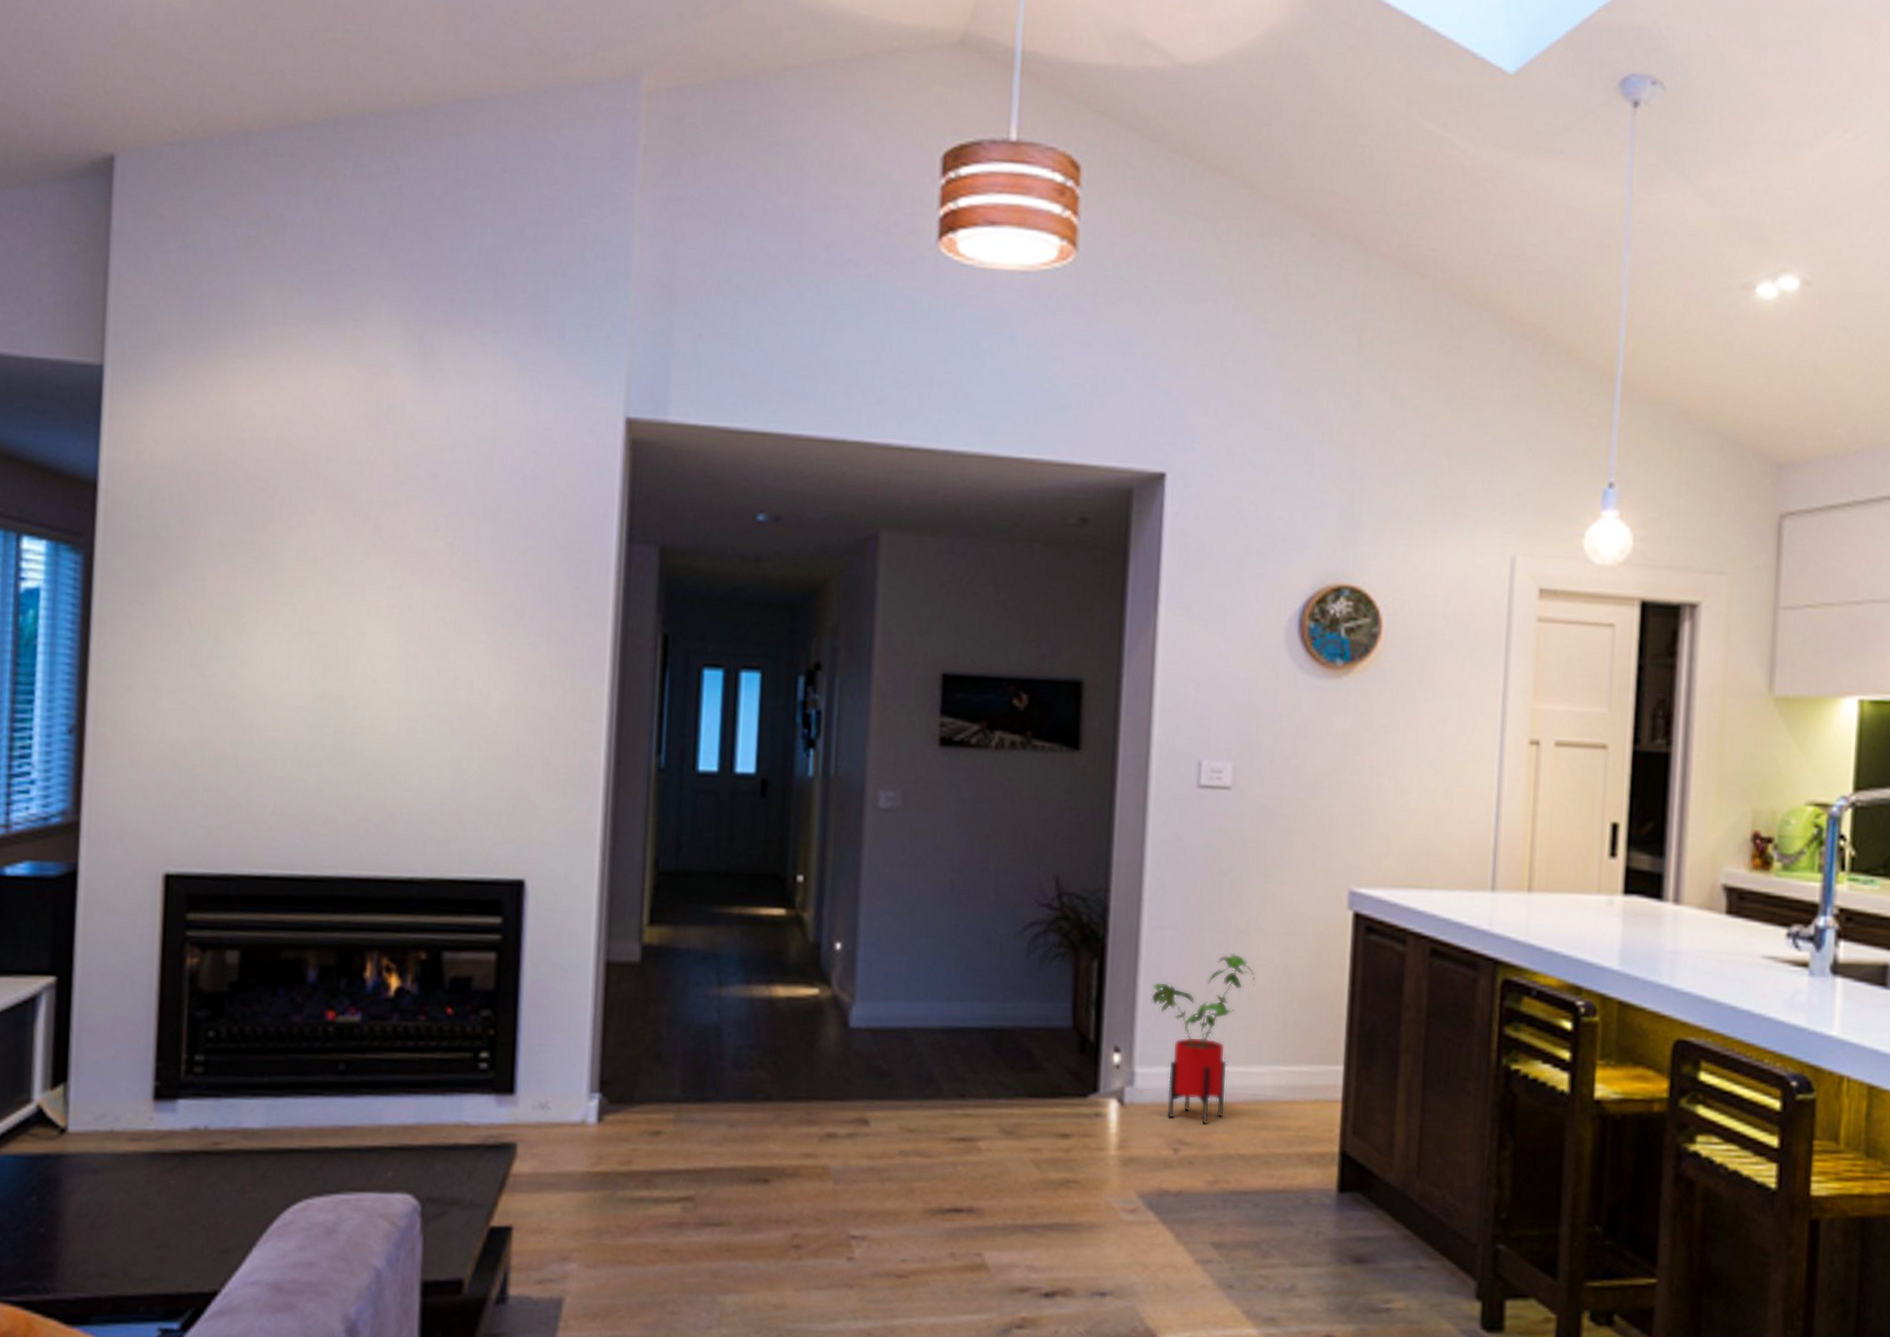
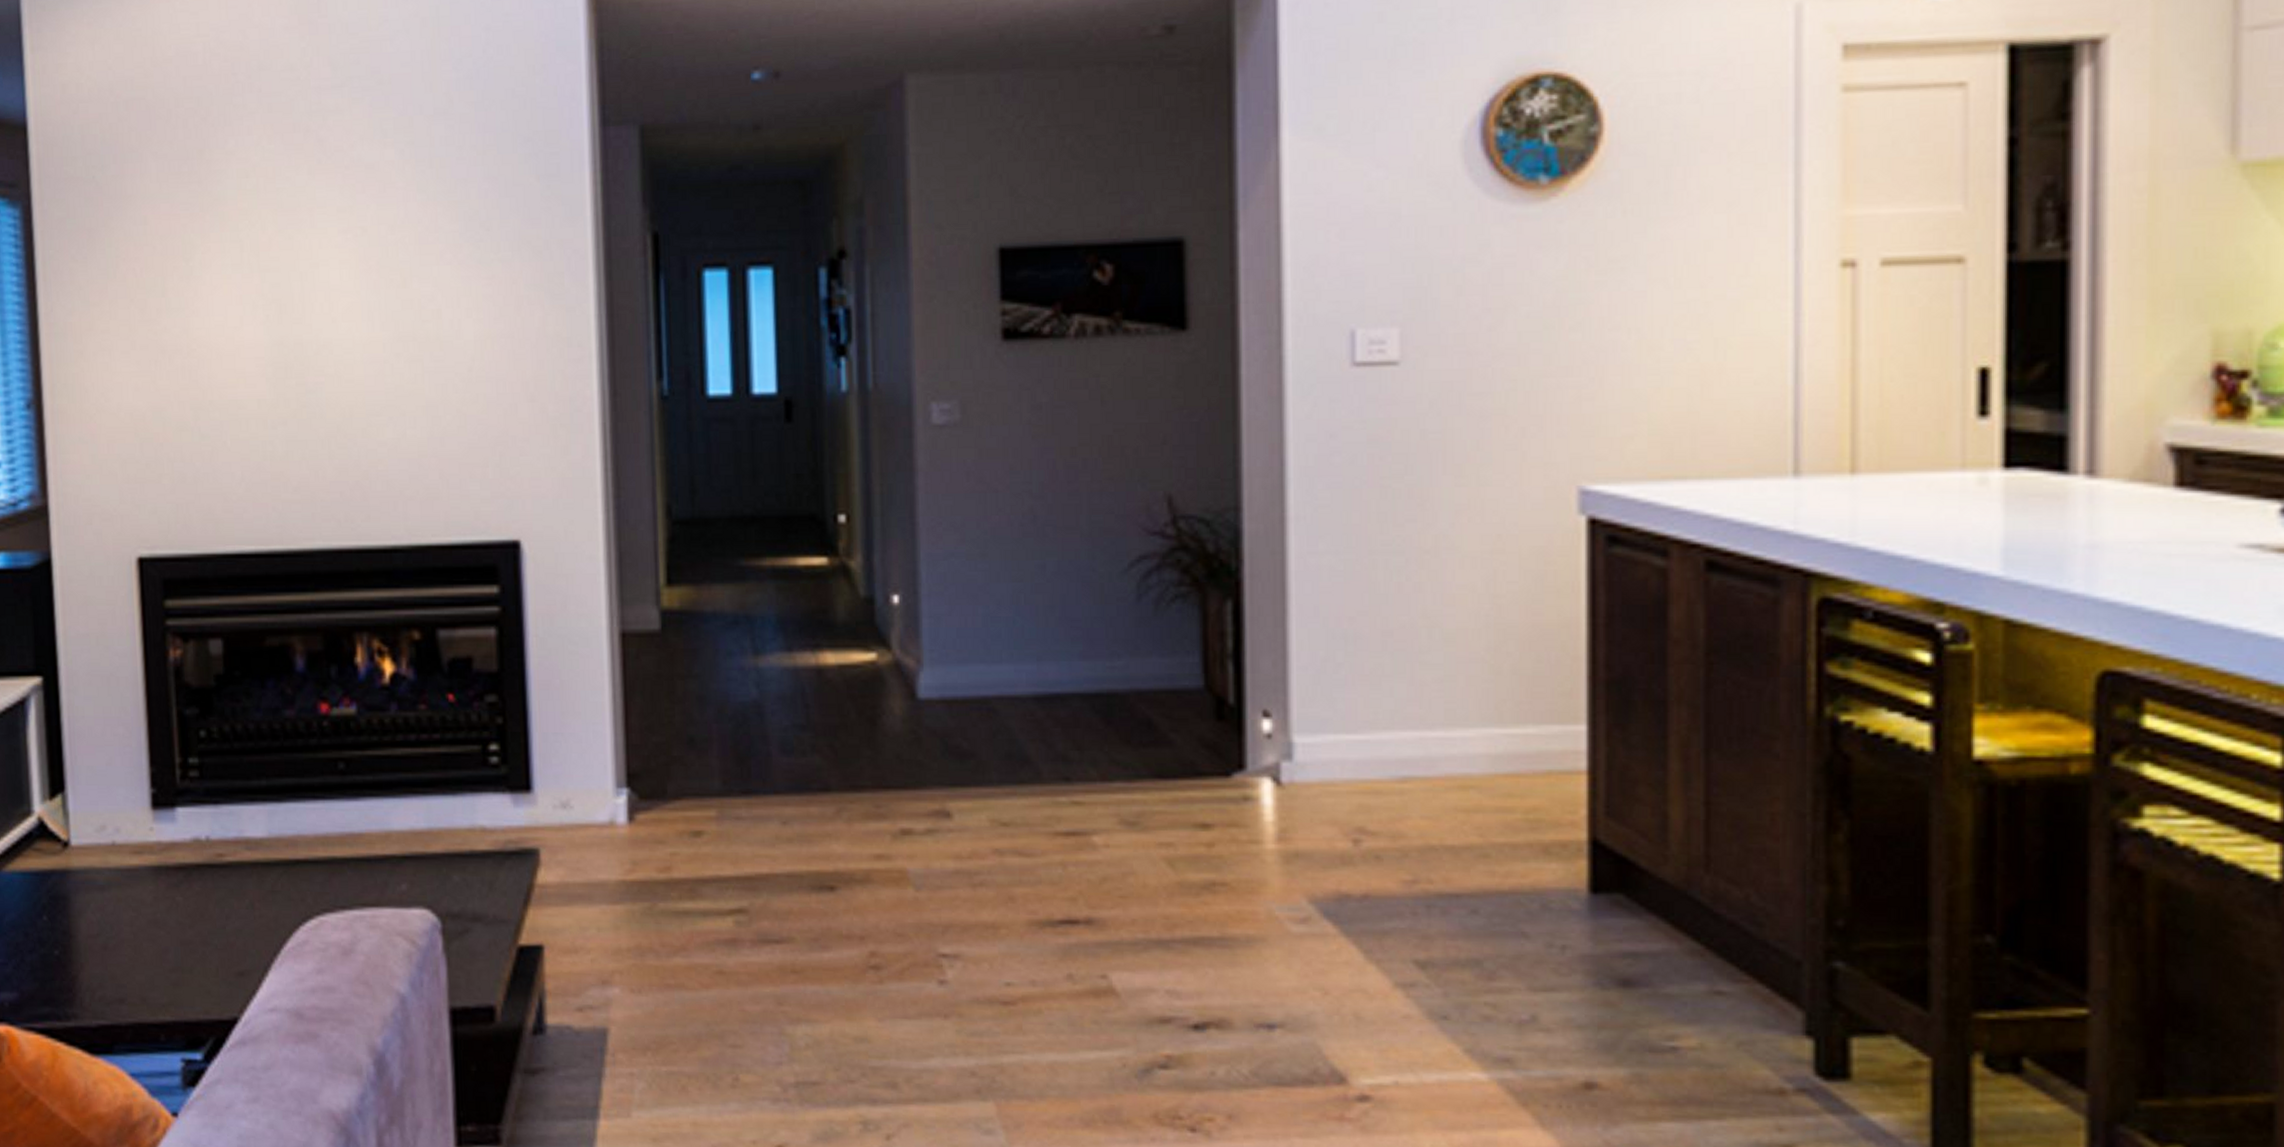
house plant: present [1151,953,1255,1124] -> none [1308,581,1451,807]

